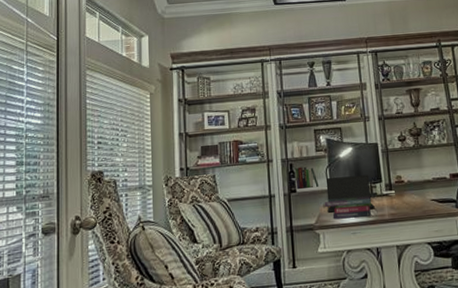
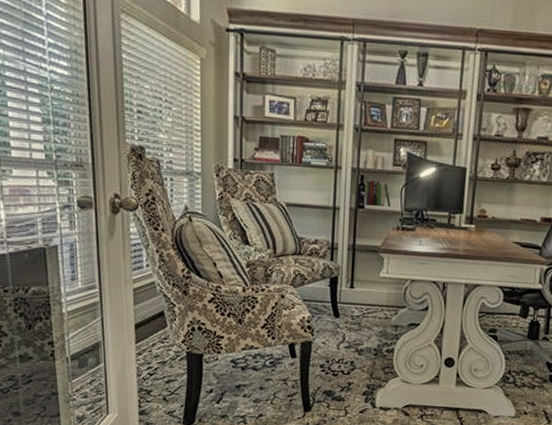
books: present [324,196,372,220] -> none [393,222,447,248]
laptop: present [326,175,375,213] -> none [396,199,450,242]

